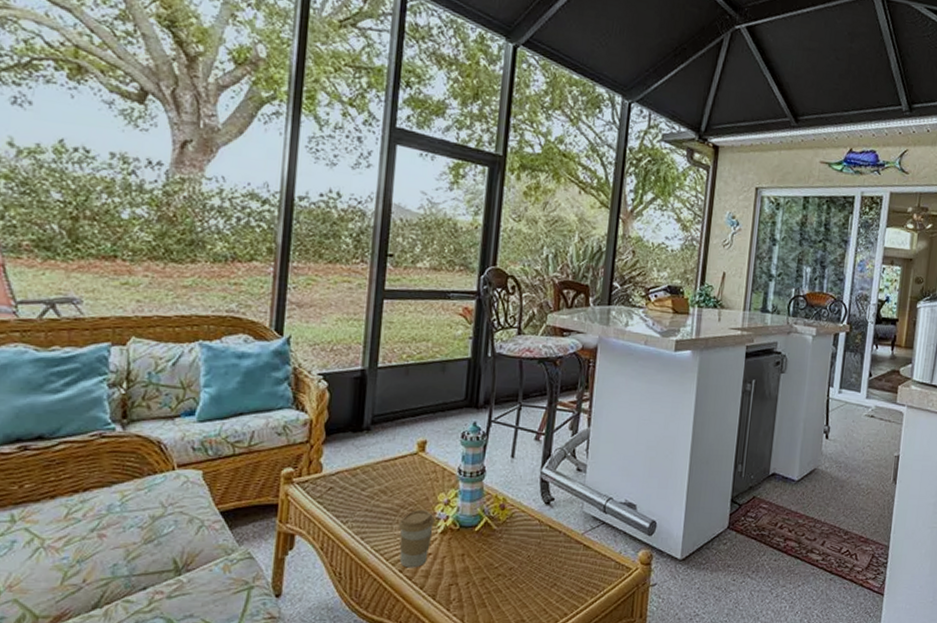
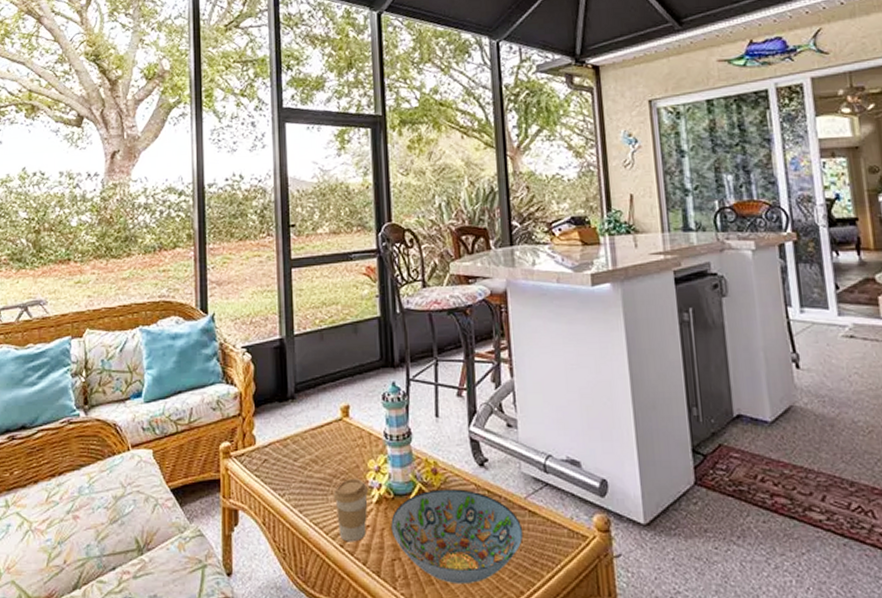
decorative bowl: none [452,523,576,607] -> present [391,489,524,585]

